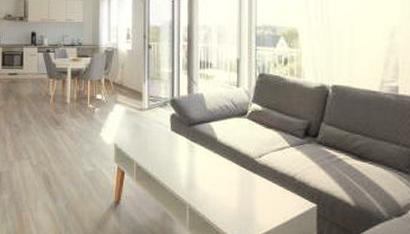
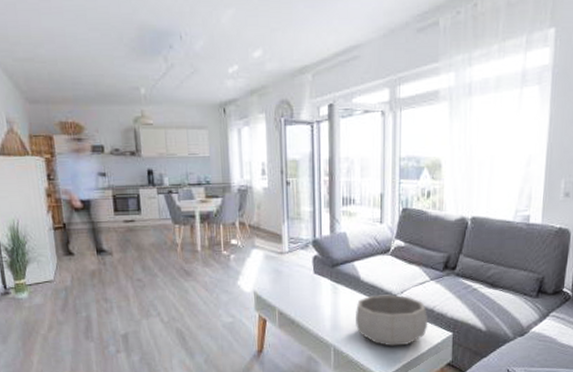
decorative bowl: none [212,157,289,213] -> present [356,294,428,346]

